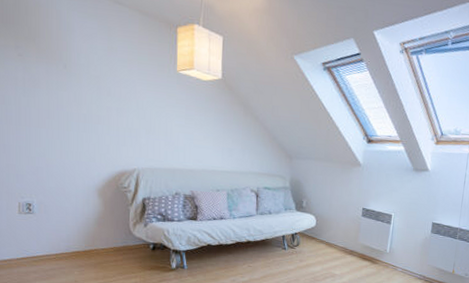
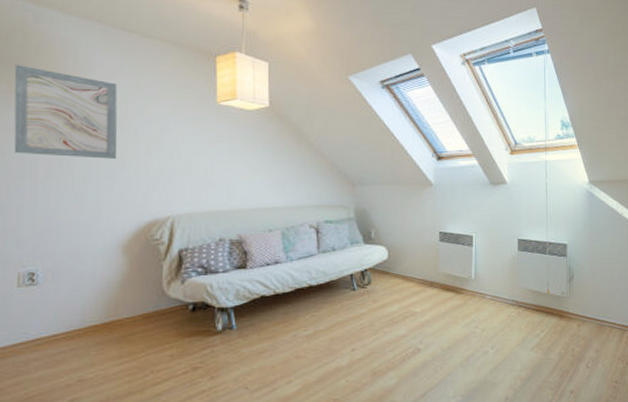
wall art: none [9,22,94,114] -> present [13,65,118,159]

